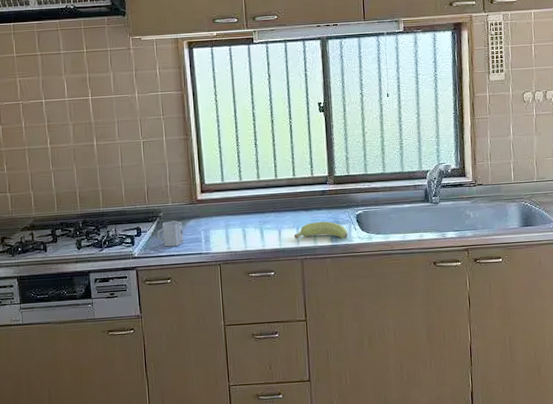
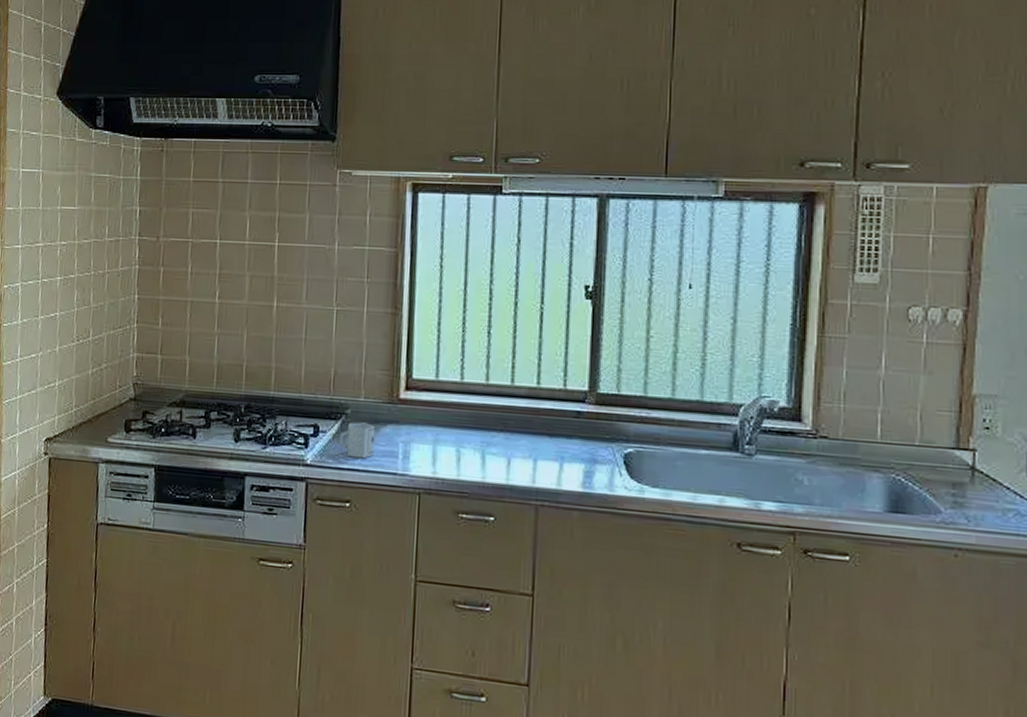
banana: present [294,221,349,239] -> none [529,454,610,486]

